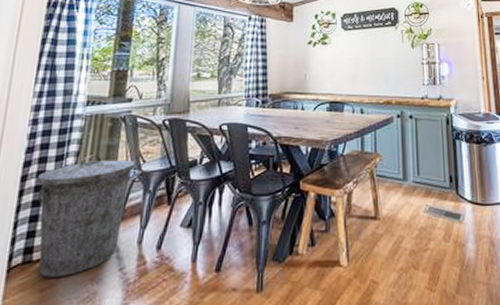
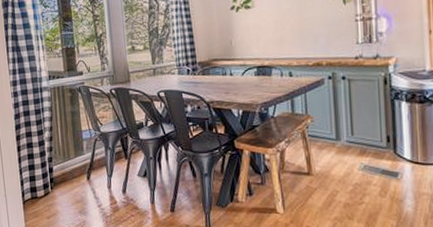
trash can: present [36,154,135,278] -> none [26,119,95,209]

